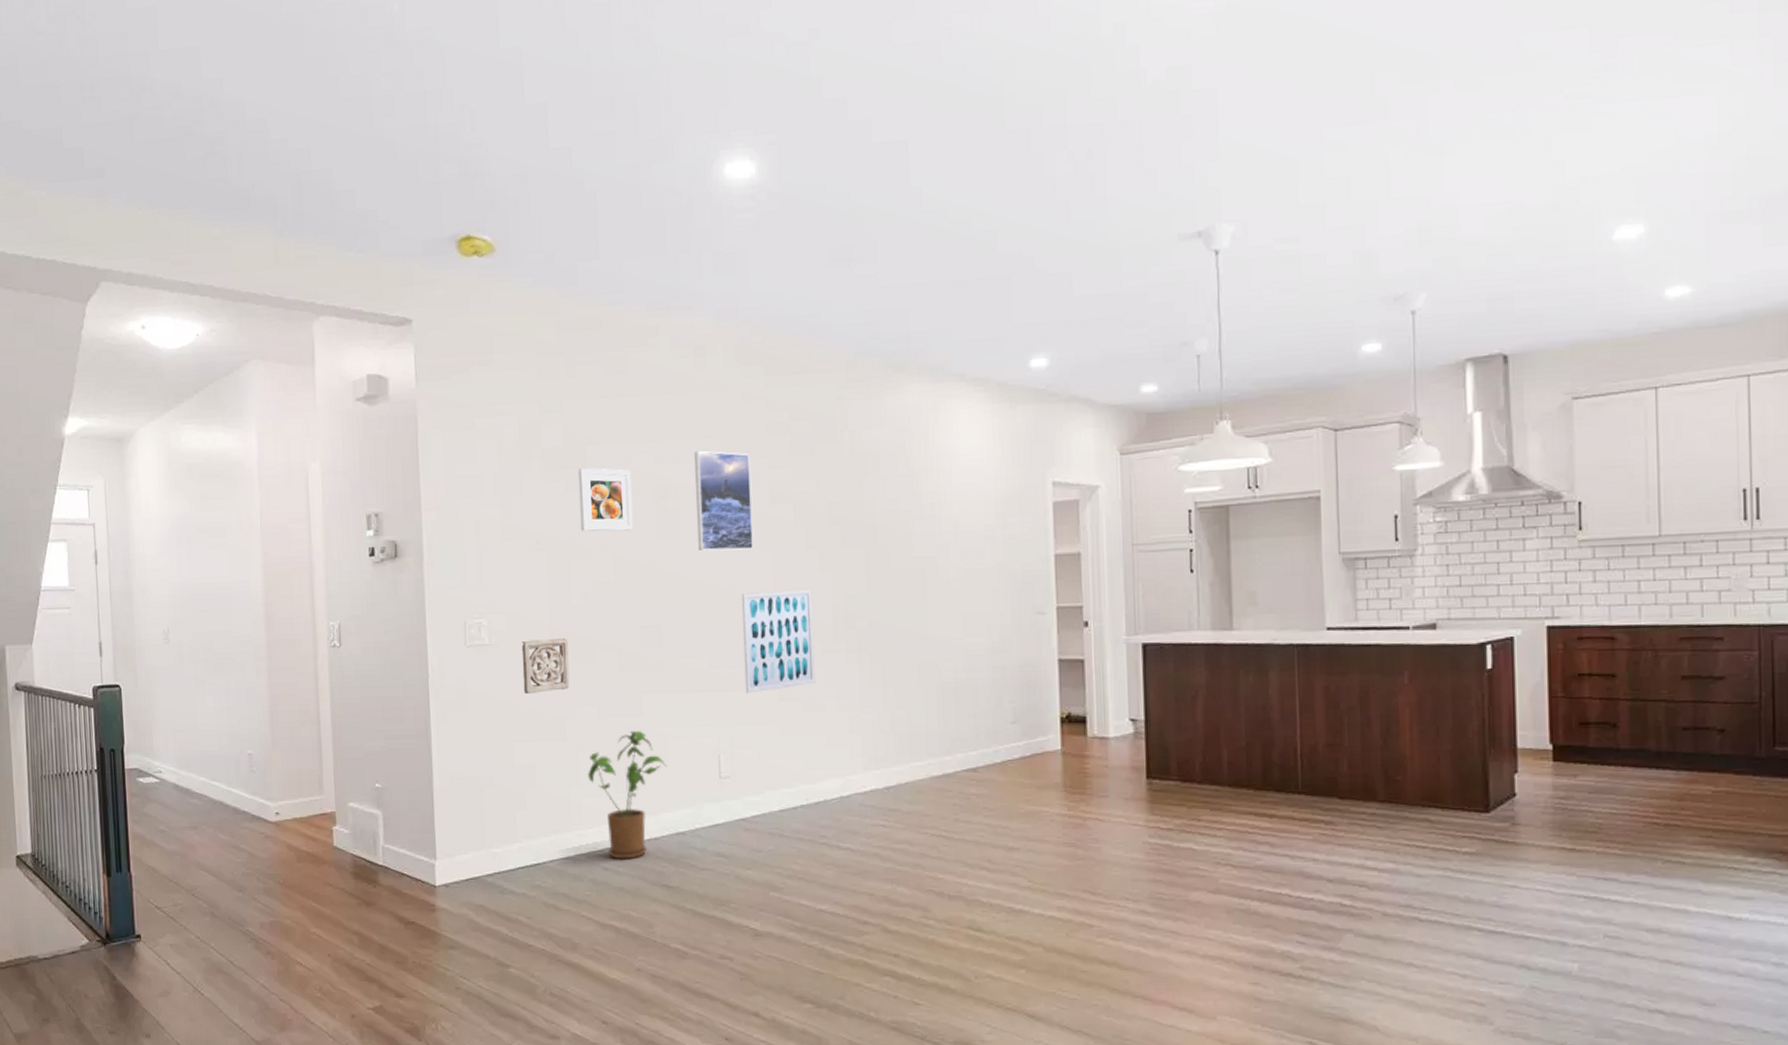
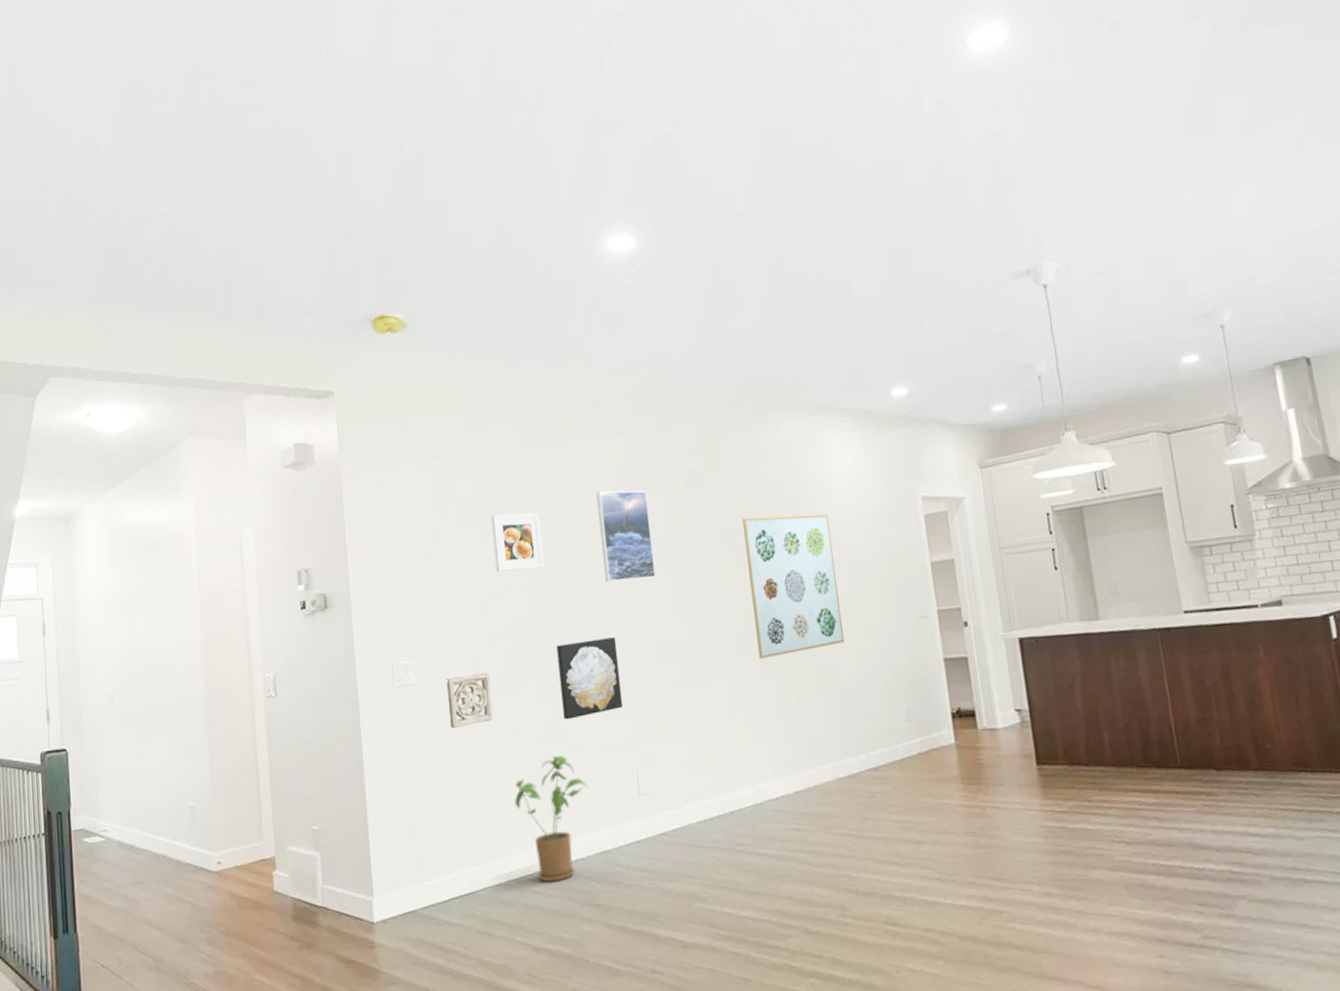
wall art: none [641,610,709,694] -> present [556,637,623,720]
wall art: present [741,589,815,694] -> none [647,610,722,713]
wall art: none [853,491,952,645] -> present [742,514,844,659]

